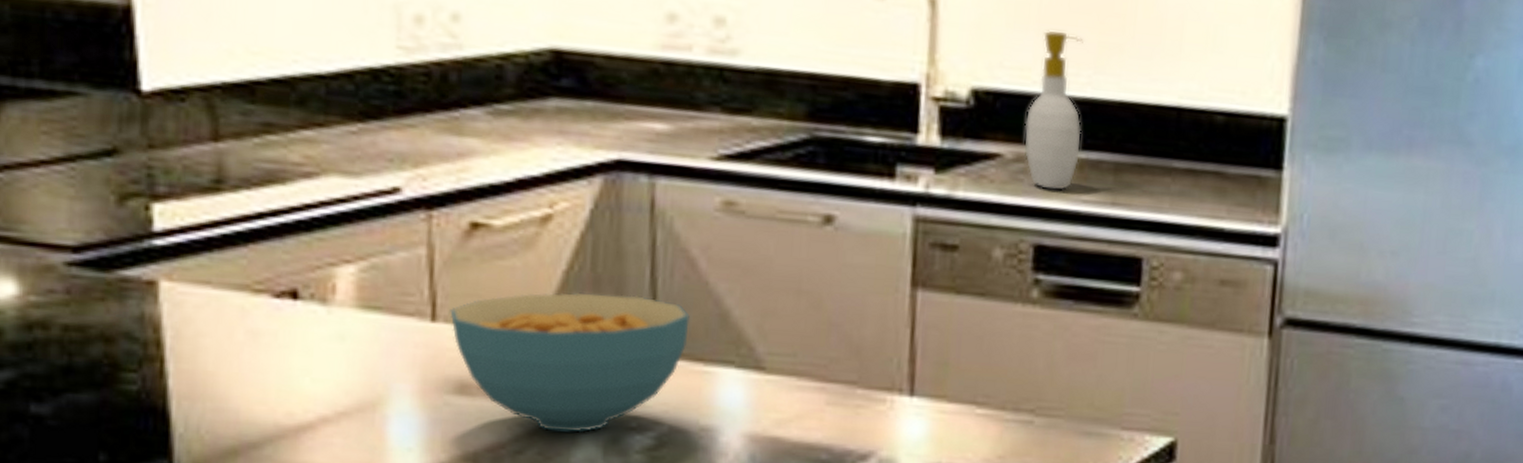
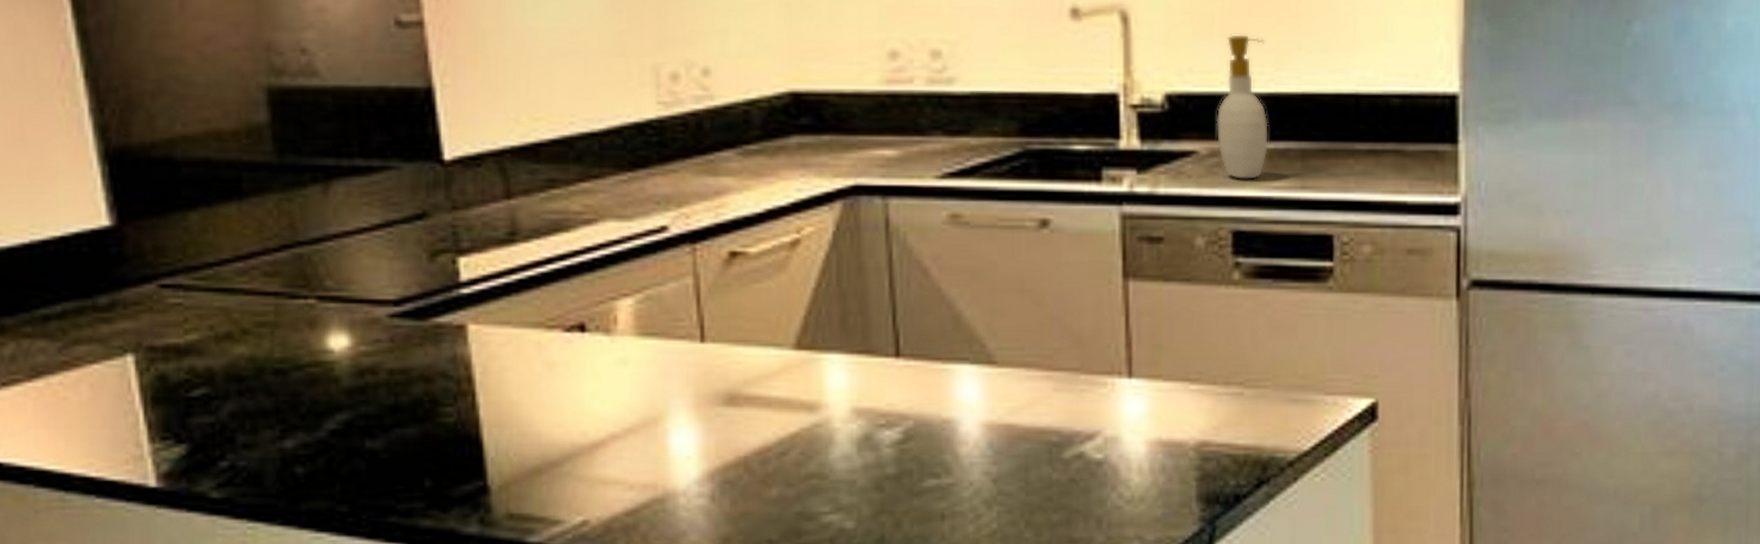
cereal bowl: present [449,292,690,433] -> none [716,305,926,432]

